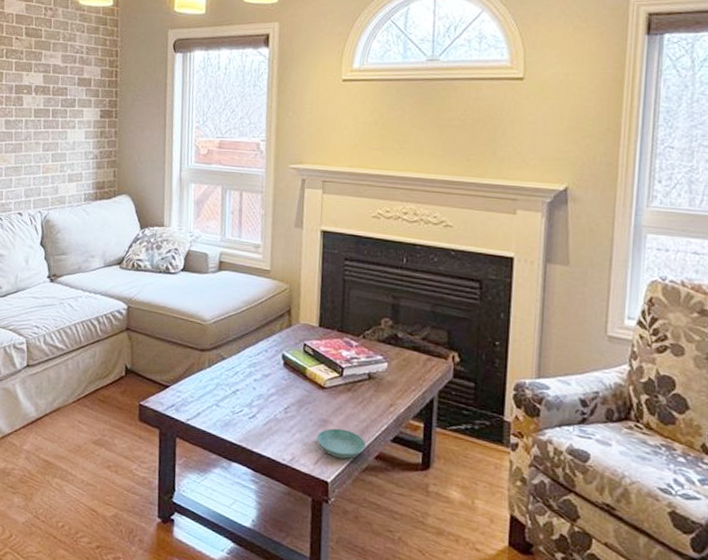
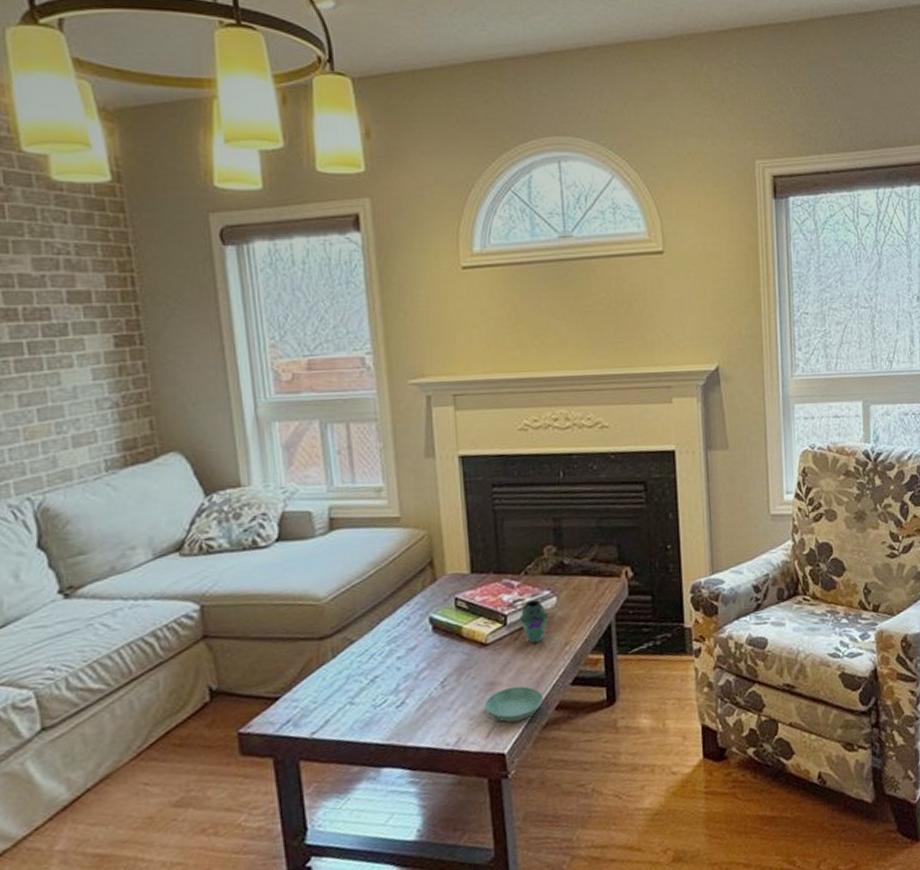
vase: none [354,361,379,398] -> present [520,600,549,643]

